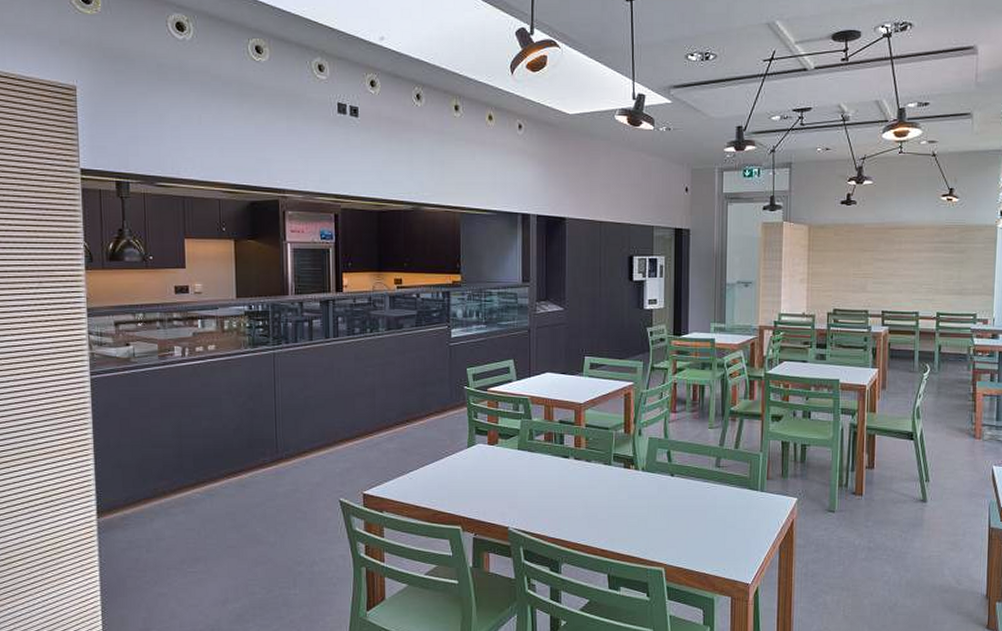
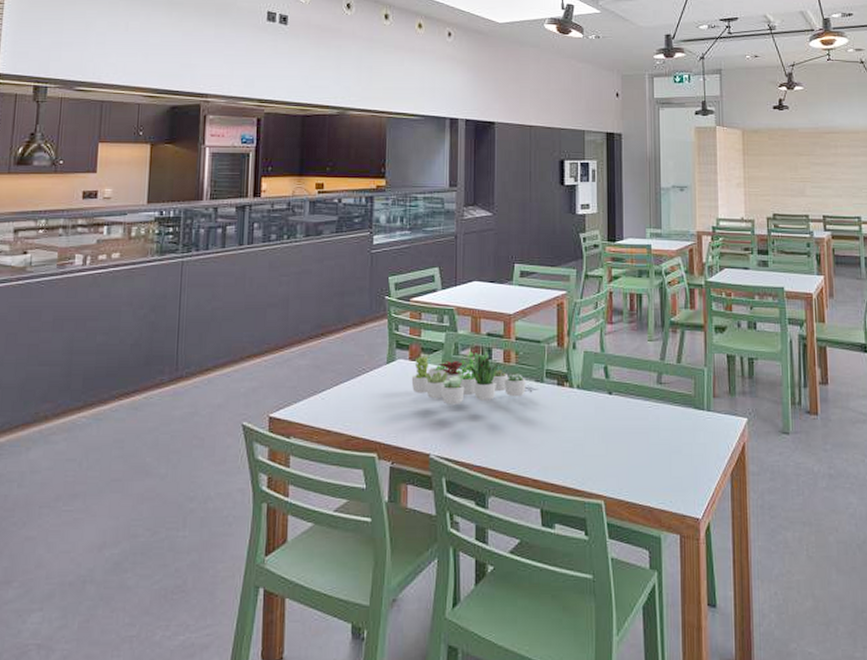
succulent plant: none [490,433,607,484] -> present [411,347,539,405]

